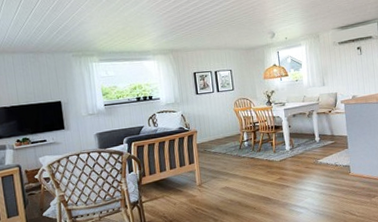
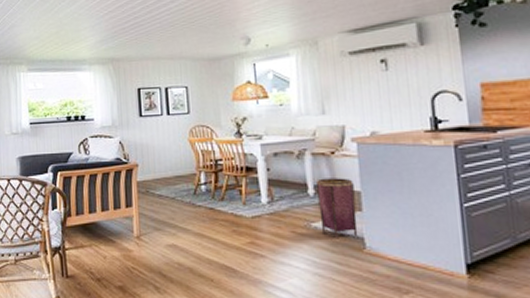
woven basket: none [320,127,346,168] -> present [315,178,358,238]

